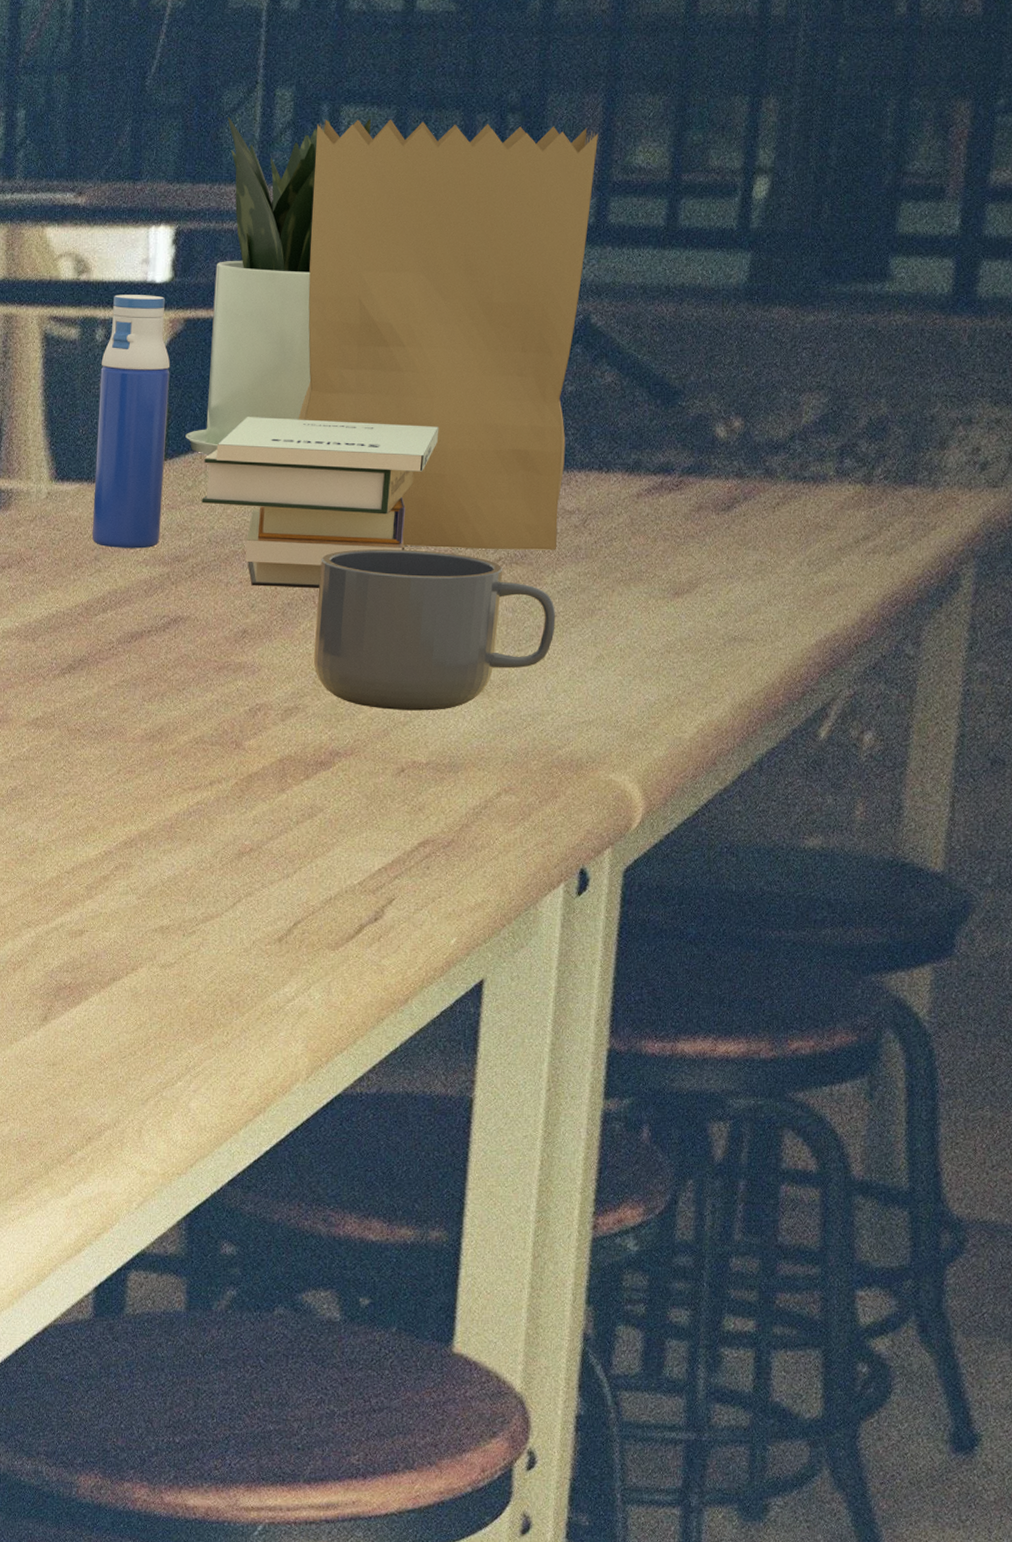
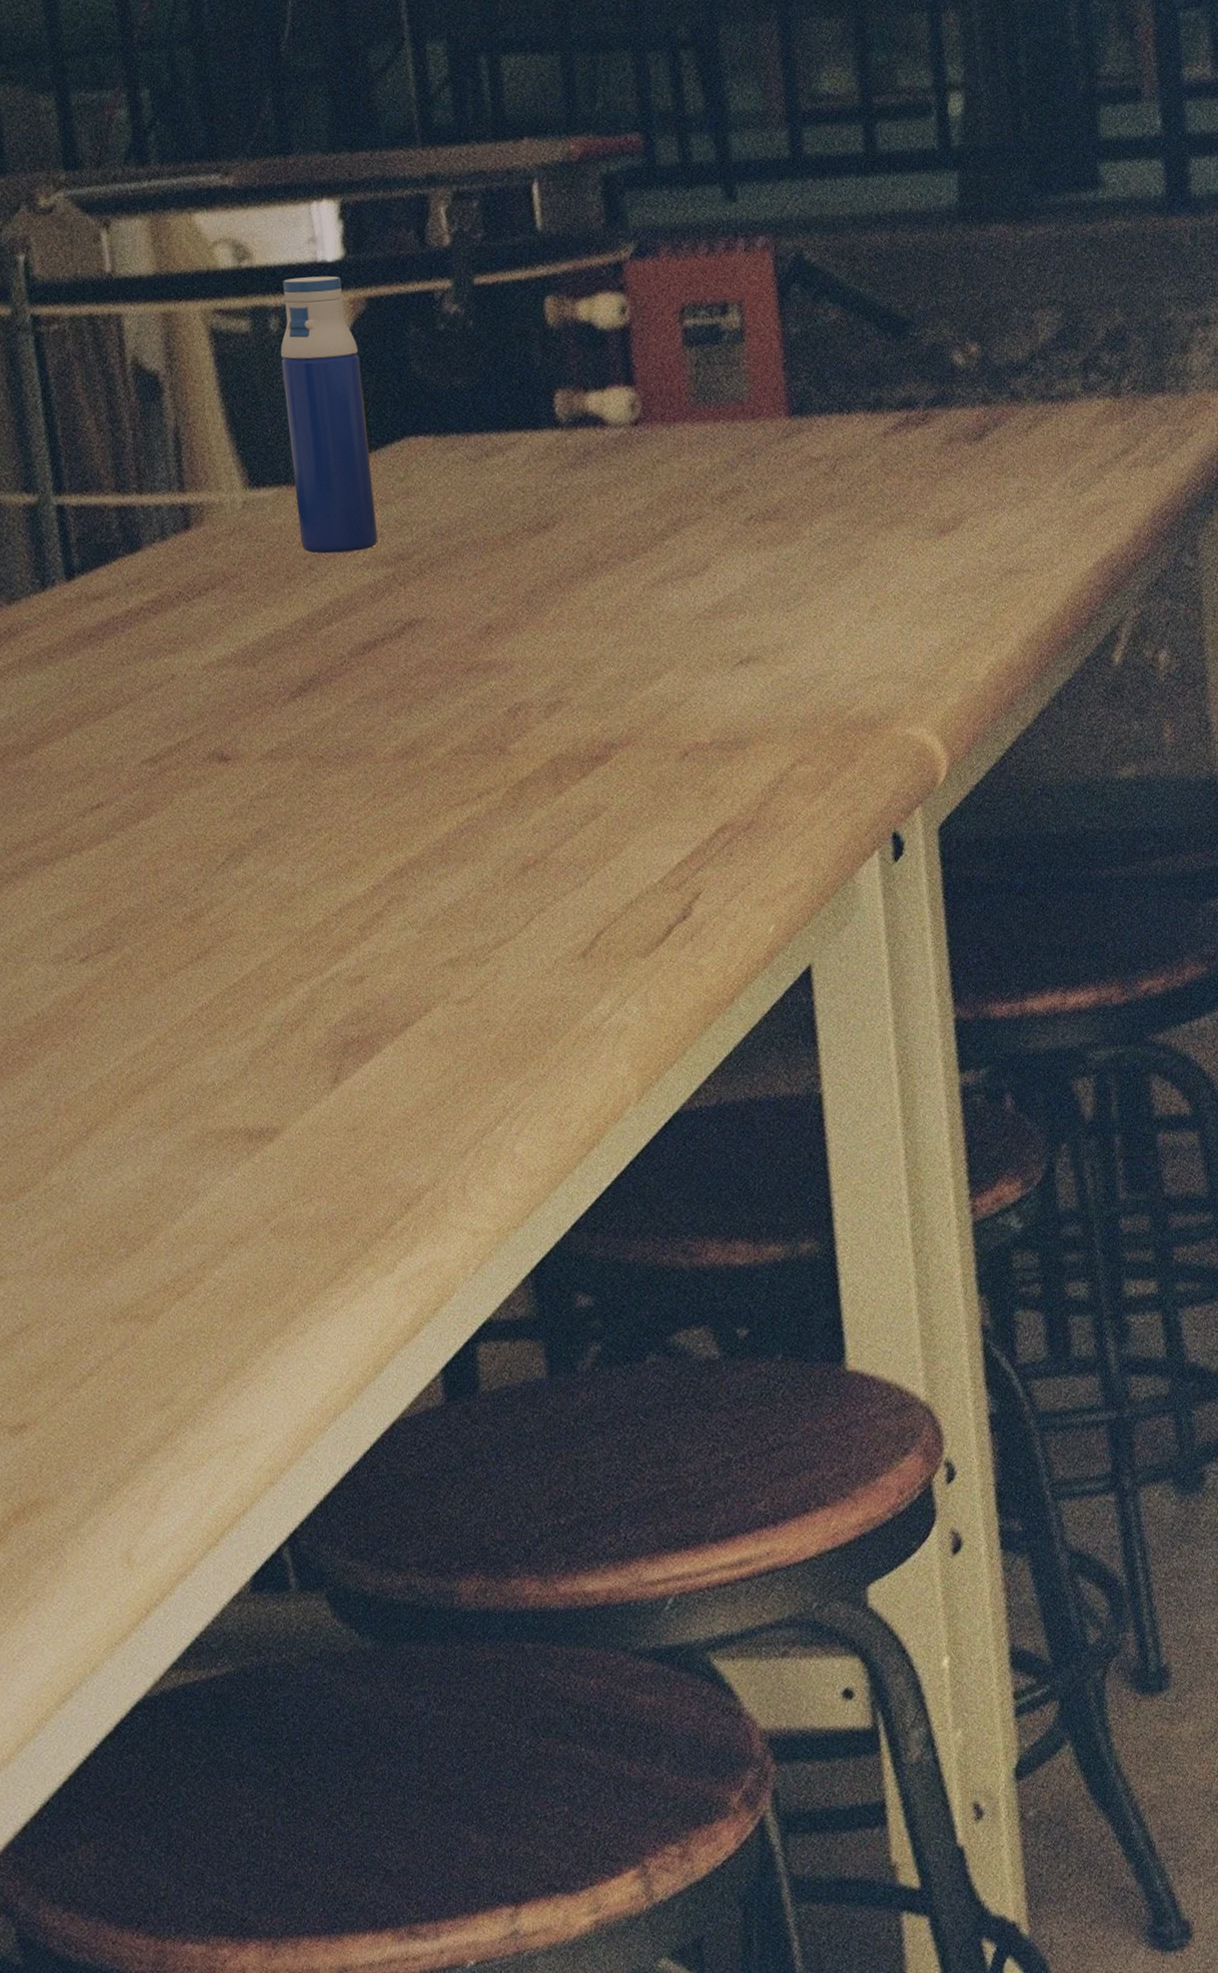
planter: present [185,117,371,456] -> none [377,67,536,442]
books: present [202,417,440,588] -> none [412,384,664,577]
paper bag: present [298,118,598,550] -> none [476,58,809,515]
cup: present [313,548,556,711] -> none [559,516,823,692]

